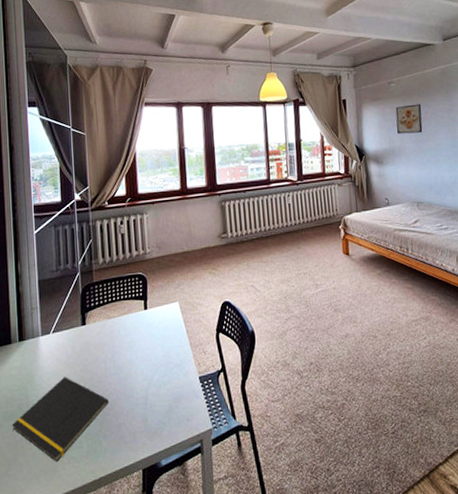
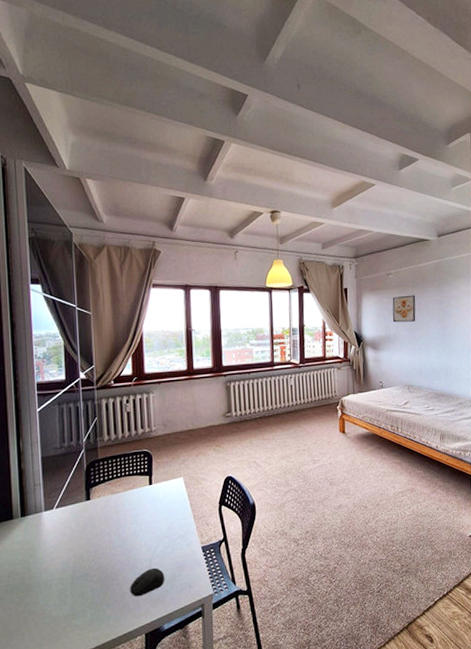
notepad: present [11,376,109,462] -> none [13,550,113,631]
computer mouse: none [126,399,162,429] -> present [130,568,165,597]

